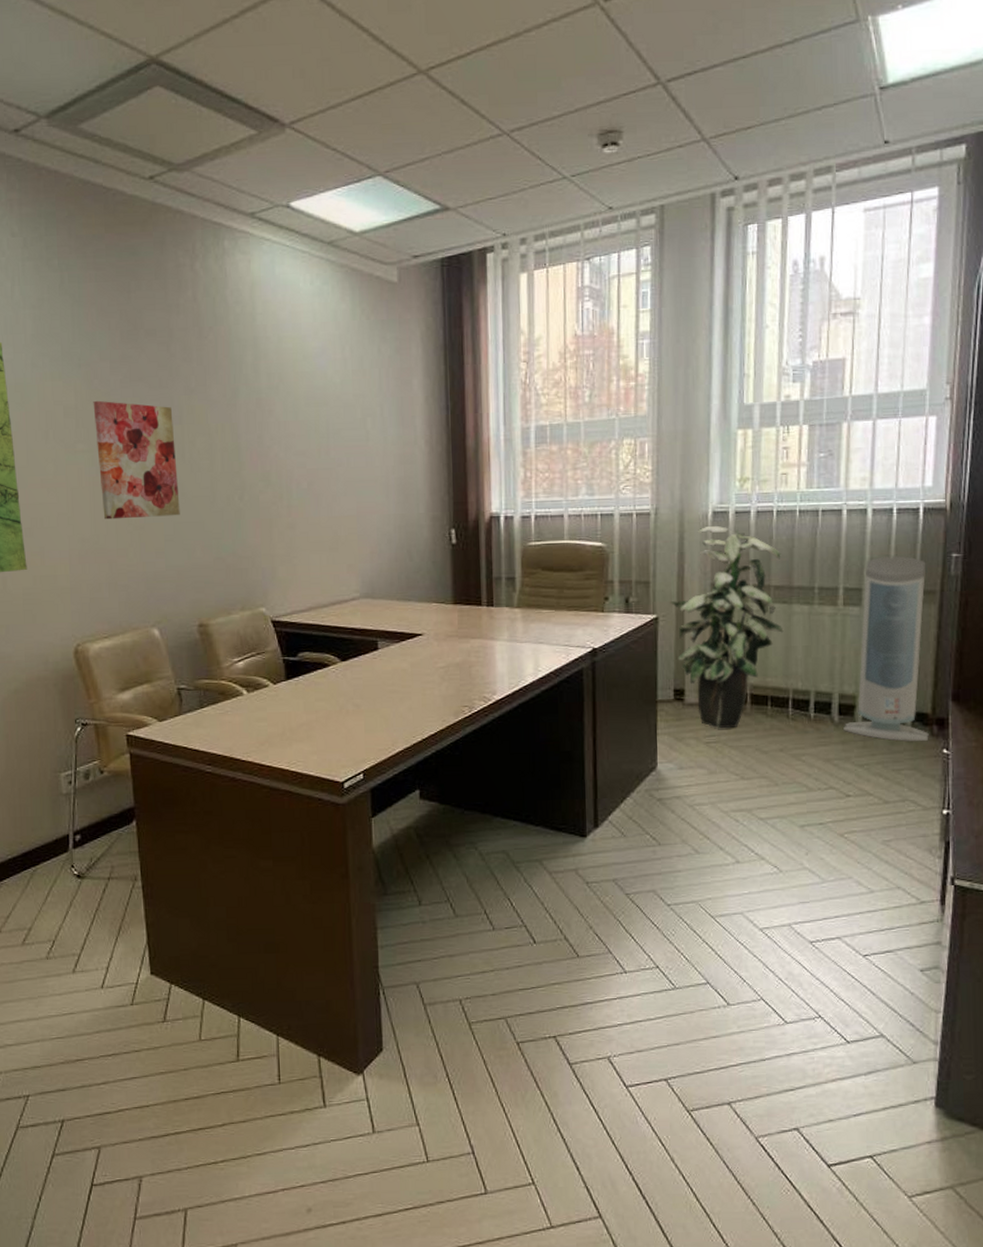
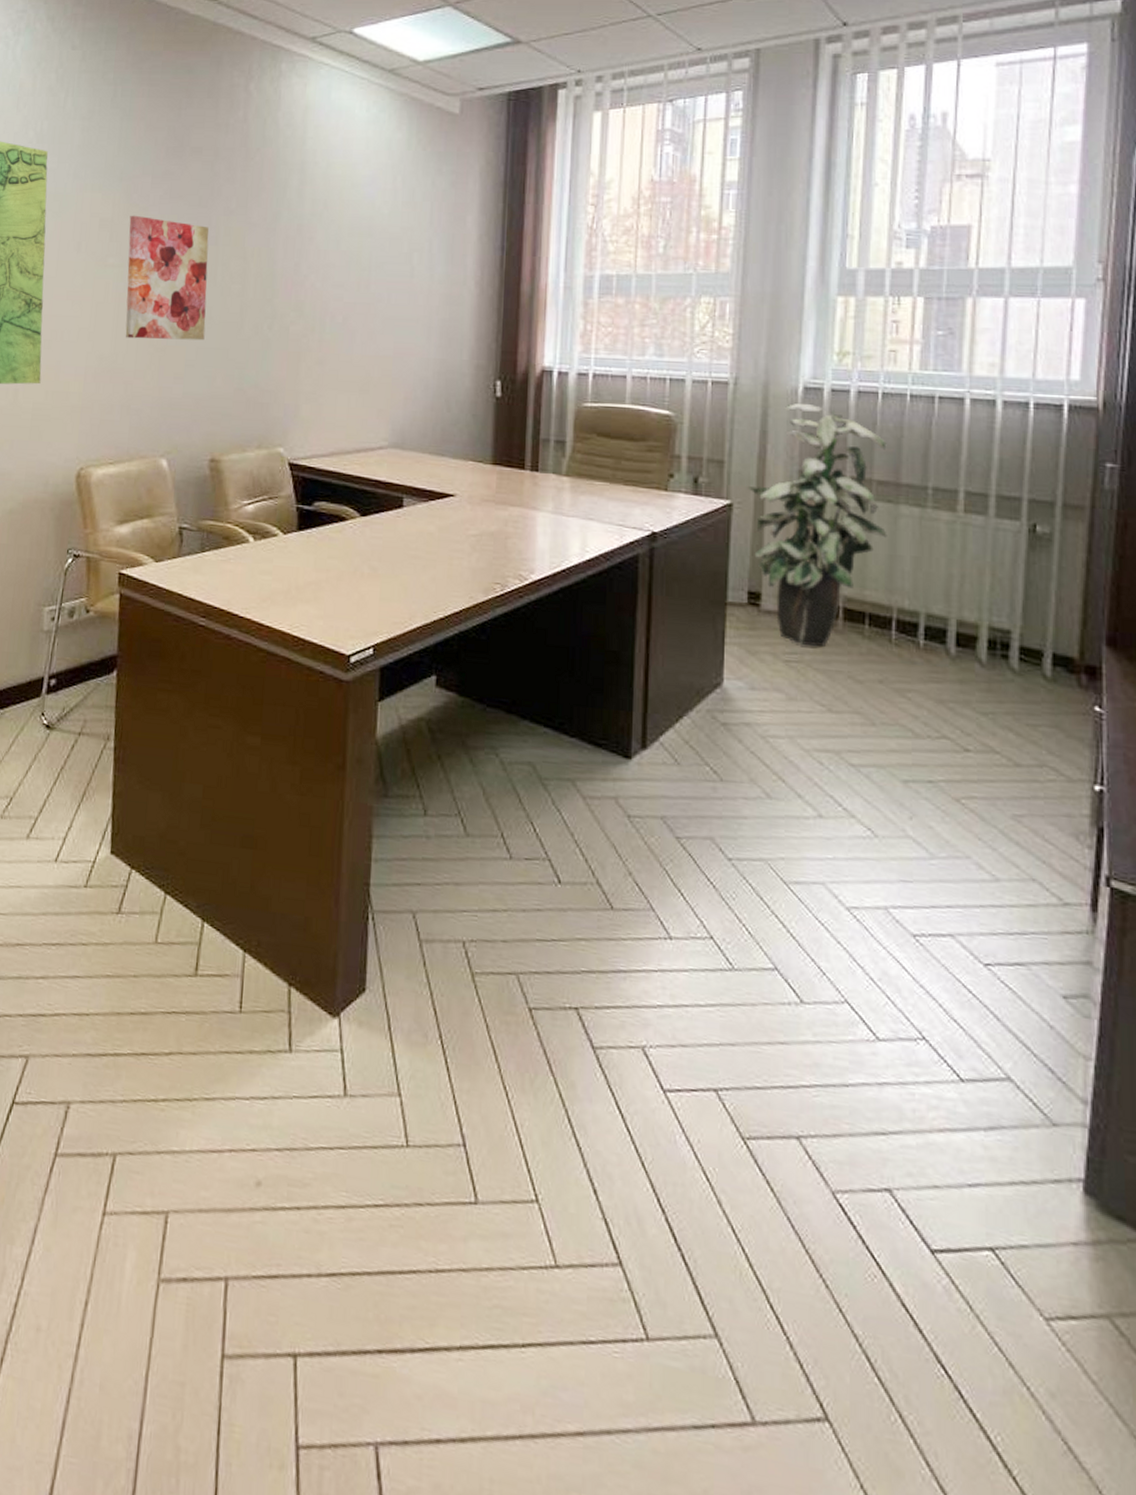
air purifier: present [843,555,929,741] -> none [962,458,1076,692]

